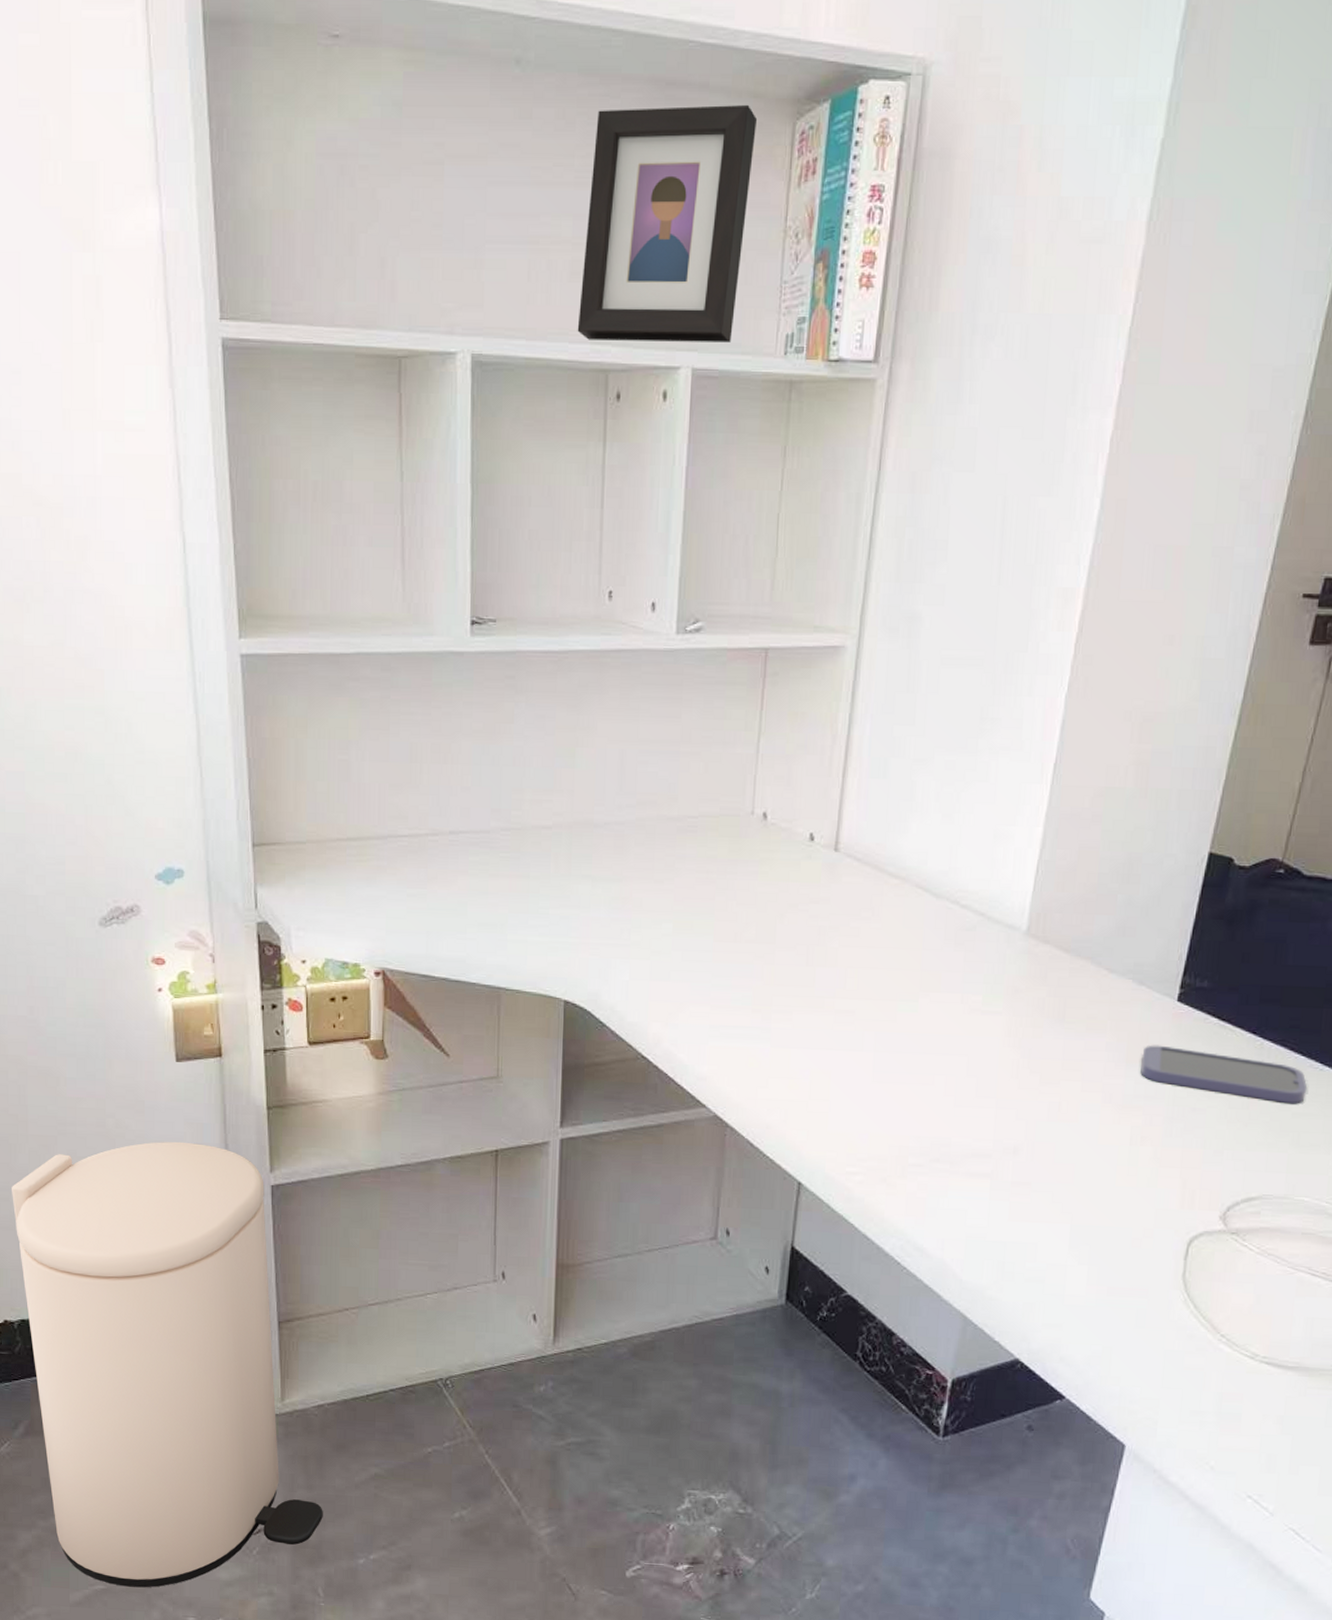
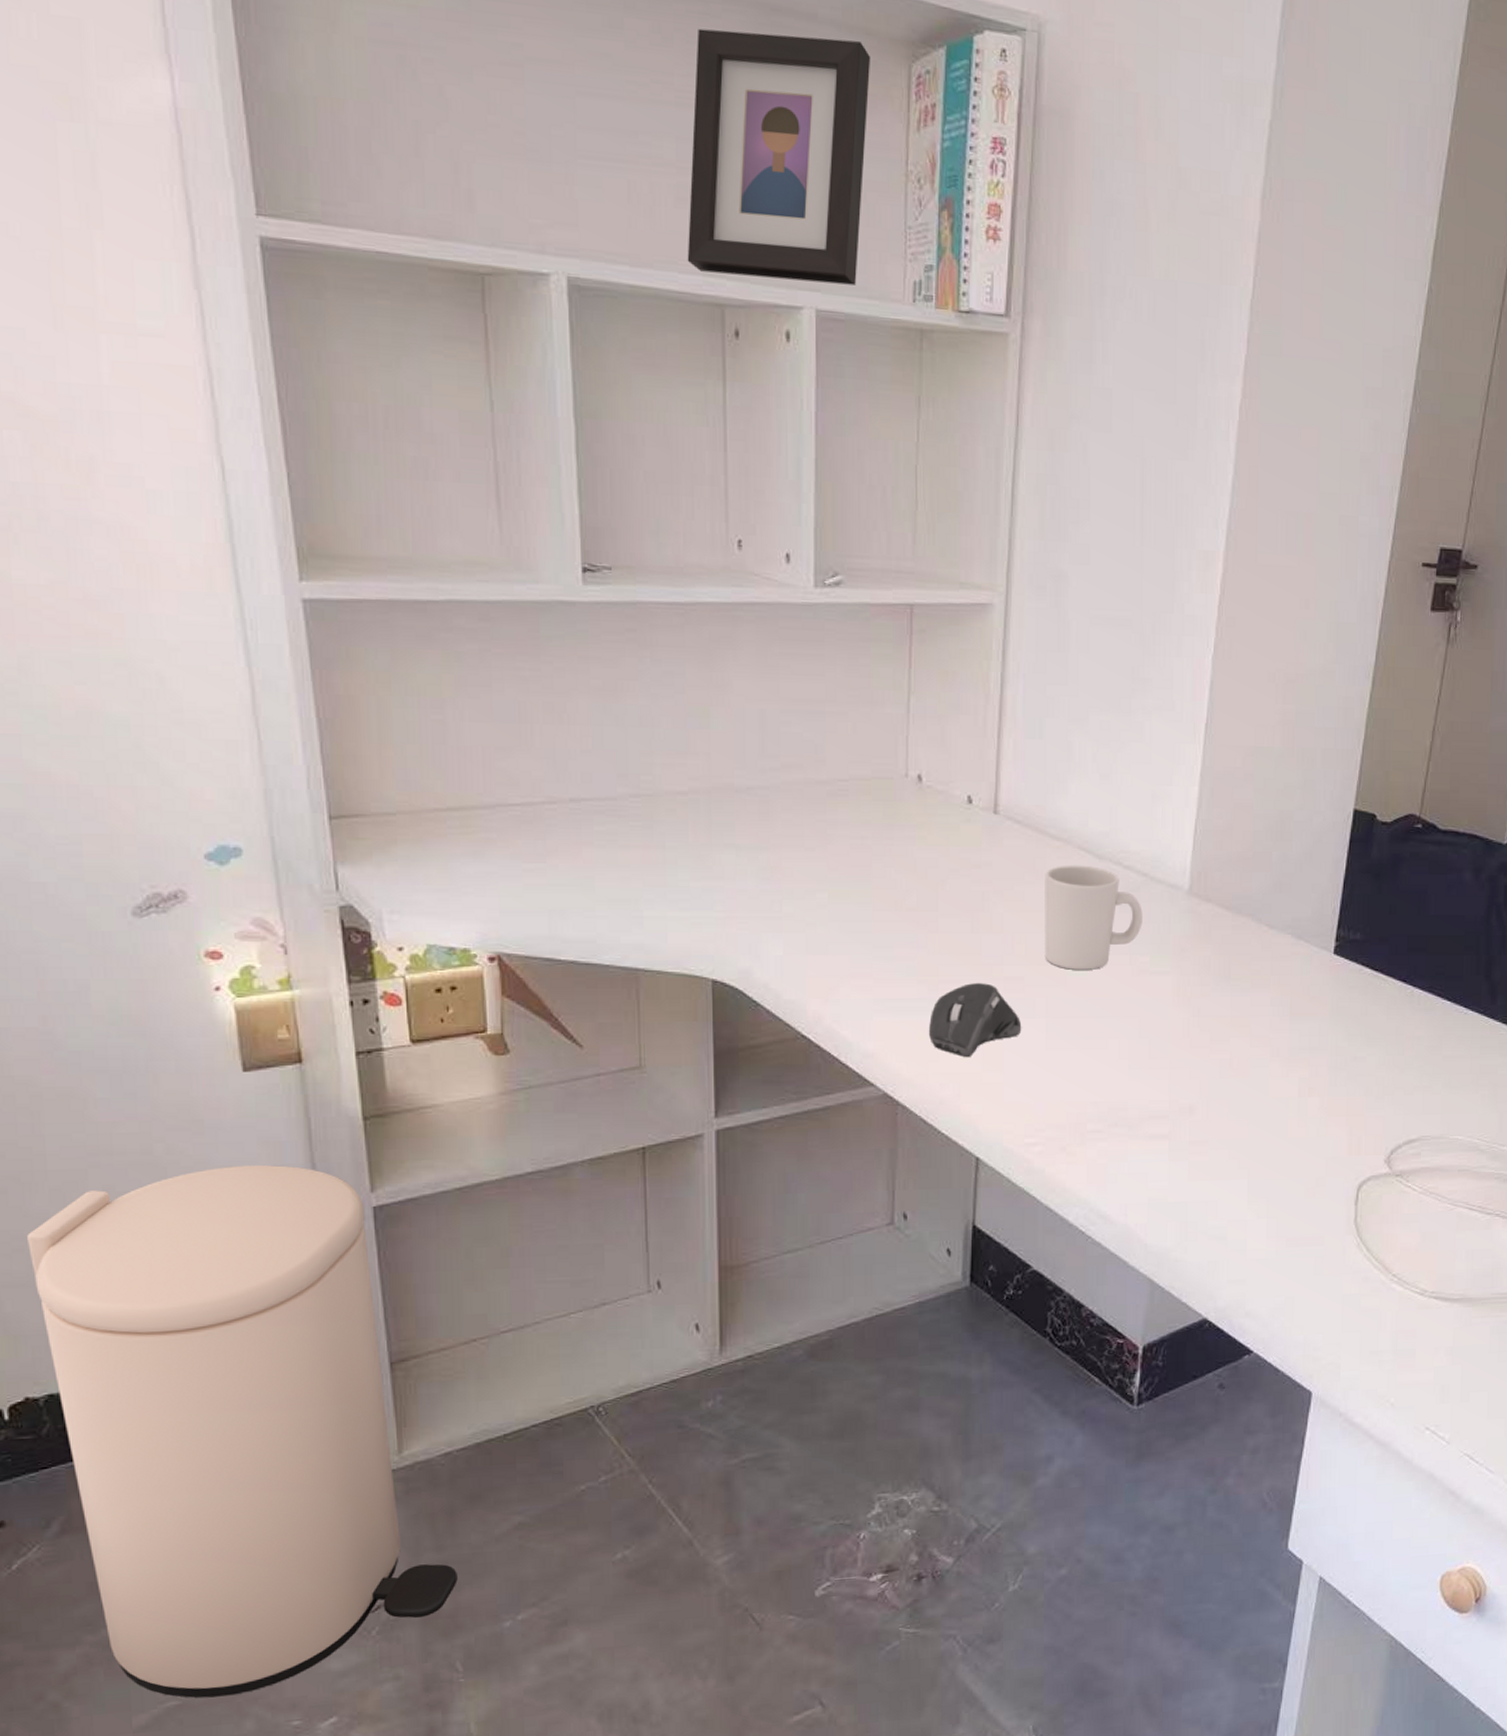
computer mouse: none [759,1014,850,1085] -> present [928,983,1022,1057]
mug: none [876,902,978,1007] -> present [1044,865,1143,970]
mobile phone: present [1140,1045,1308,1104] -> none [1303,997,1455,1048]

